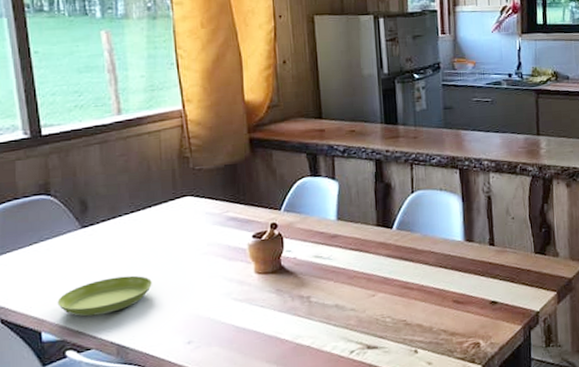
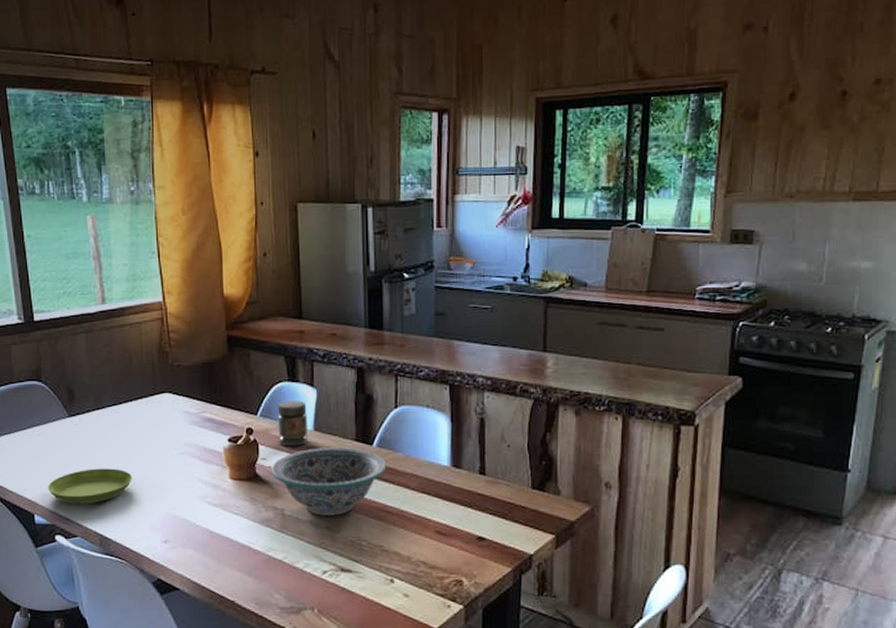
decorative bowl: none [297,232,406,299] -> present [272,447,387,516]
jar: none [301,193,331,237] -> present [278,400,307,447]

